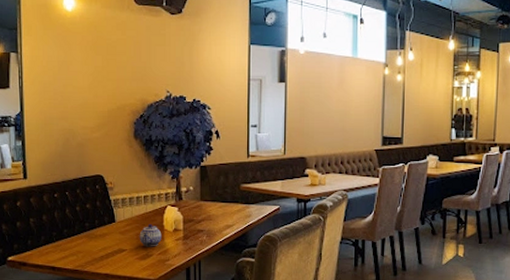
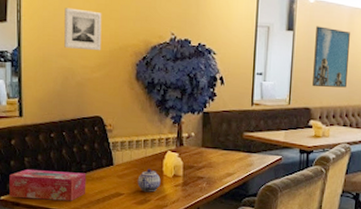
tissue box: none [16,230,90,259] -> present [9,169,87,201]
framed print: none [64,72,100,112] -> present [64,8,102,51]
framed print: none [307,76,341,136] -> present [312,26,350,88]

